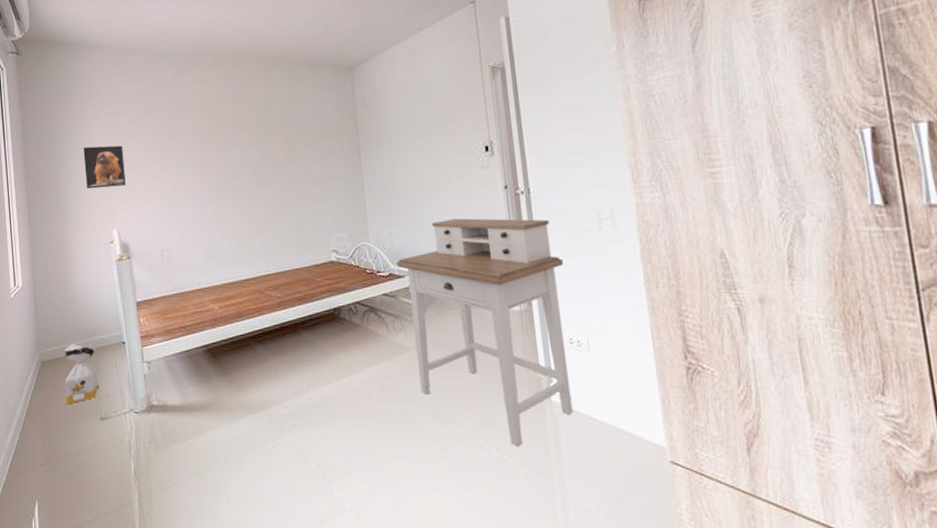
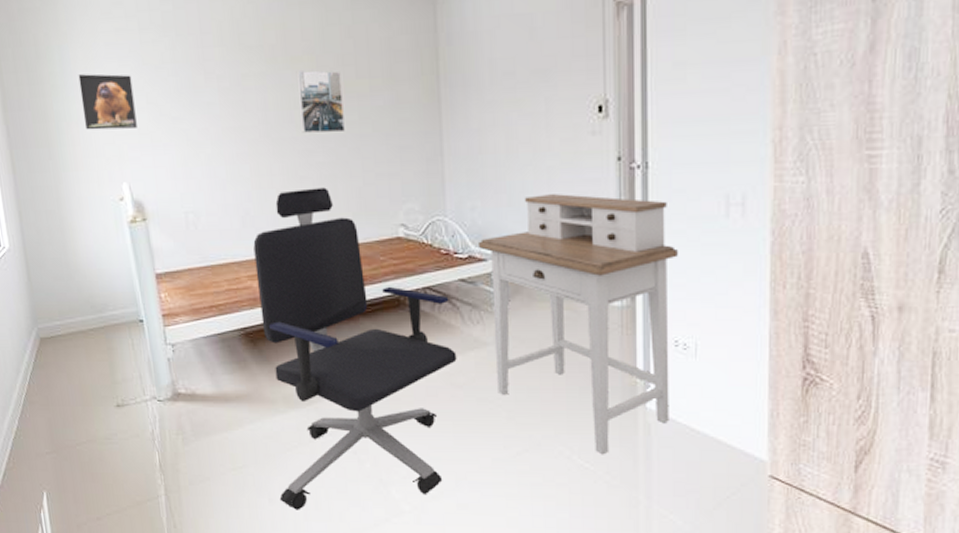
bag: present [64,343,100,405] -> none [68,319,114,388]
office chair: none [214,224,385,511] -> present [253,187,457,510]
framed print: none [249,132,286,181] -> present [297,70,345,133]

